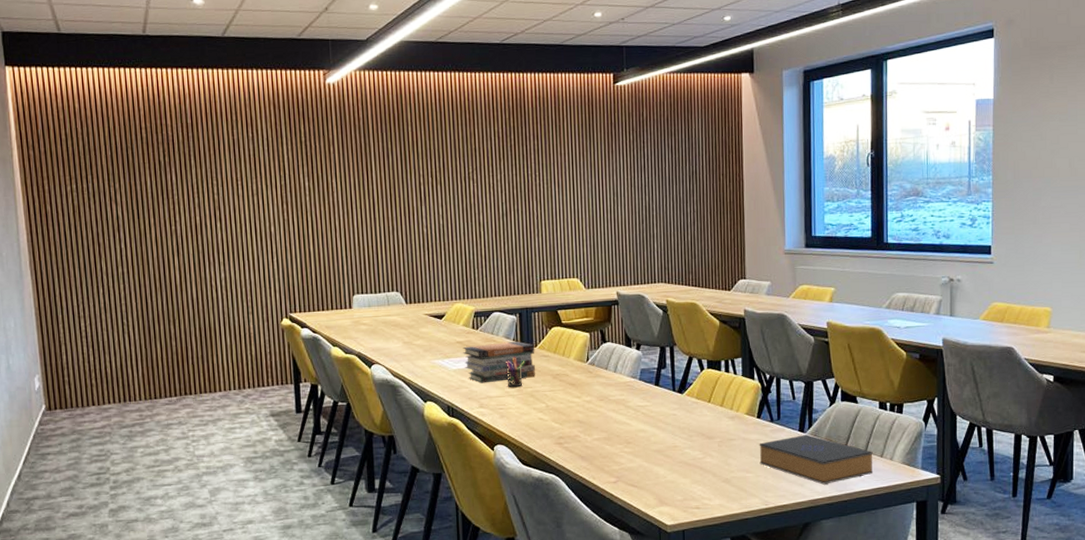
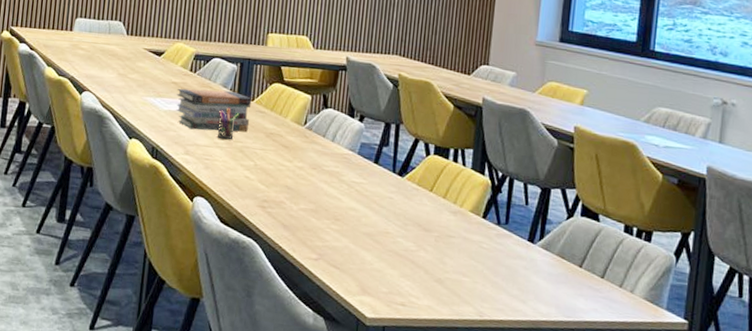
book: present [759,434,874,485] -> none [479,245,611,307]

